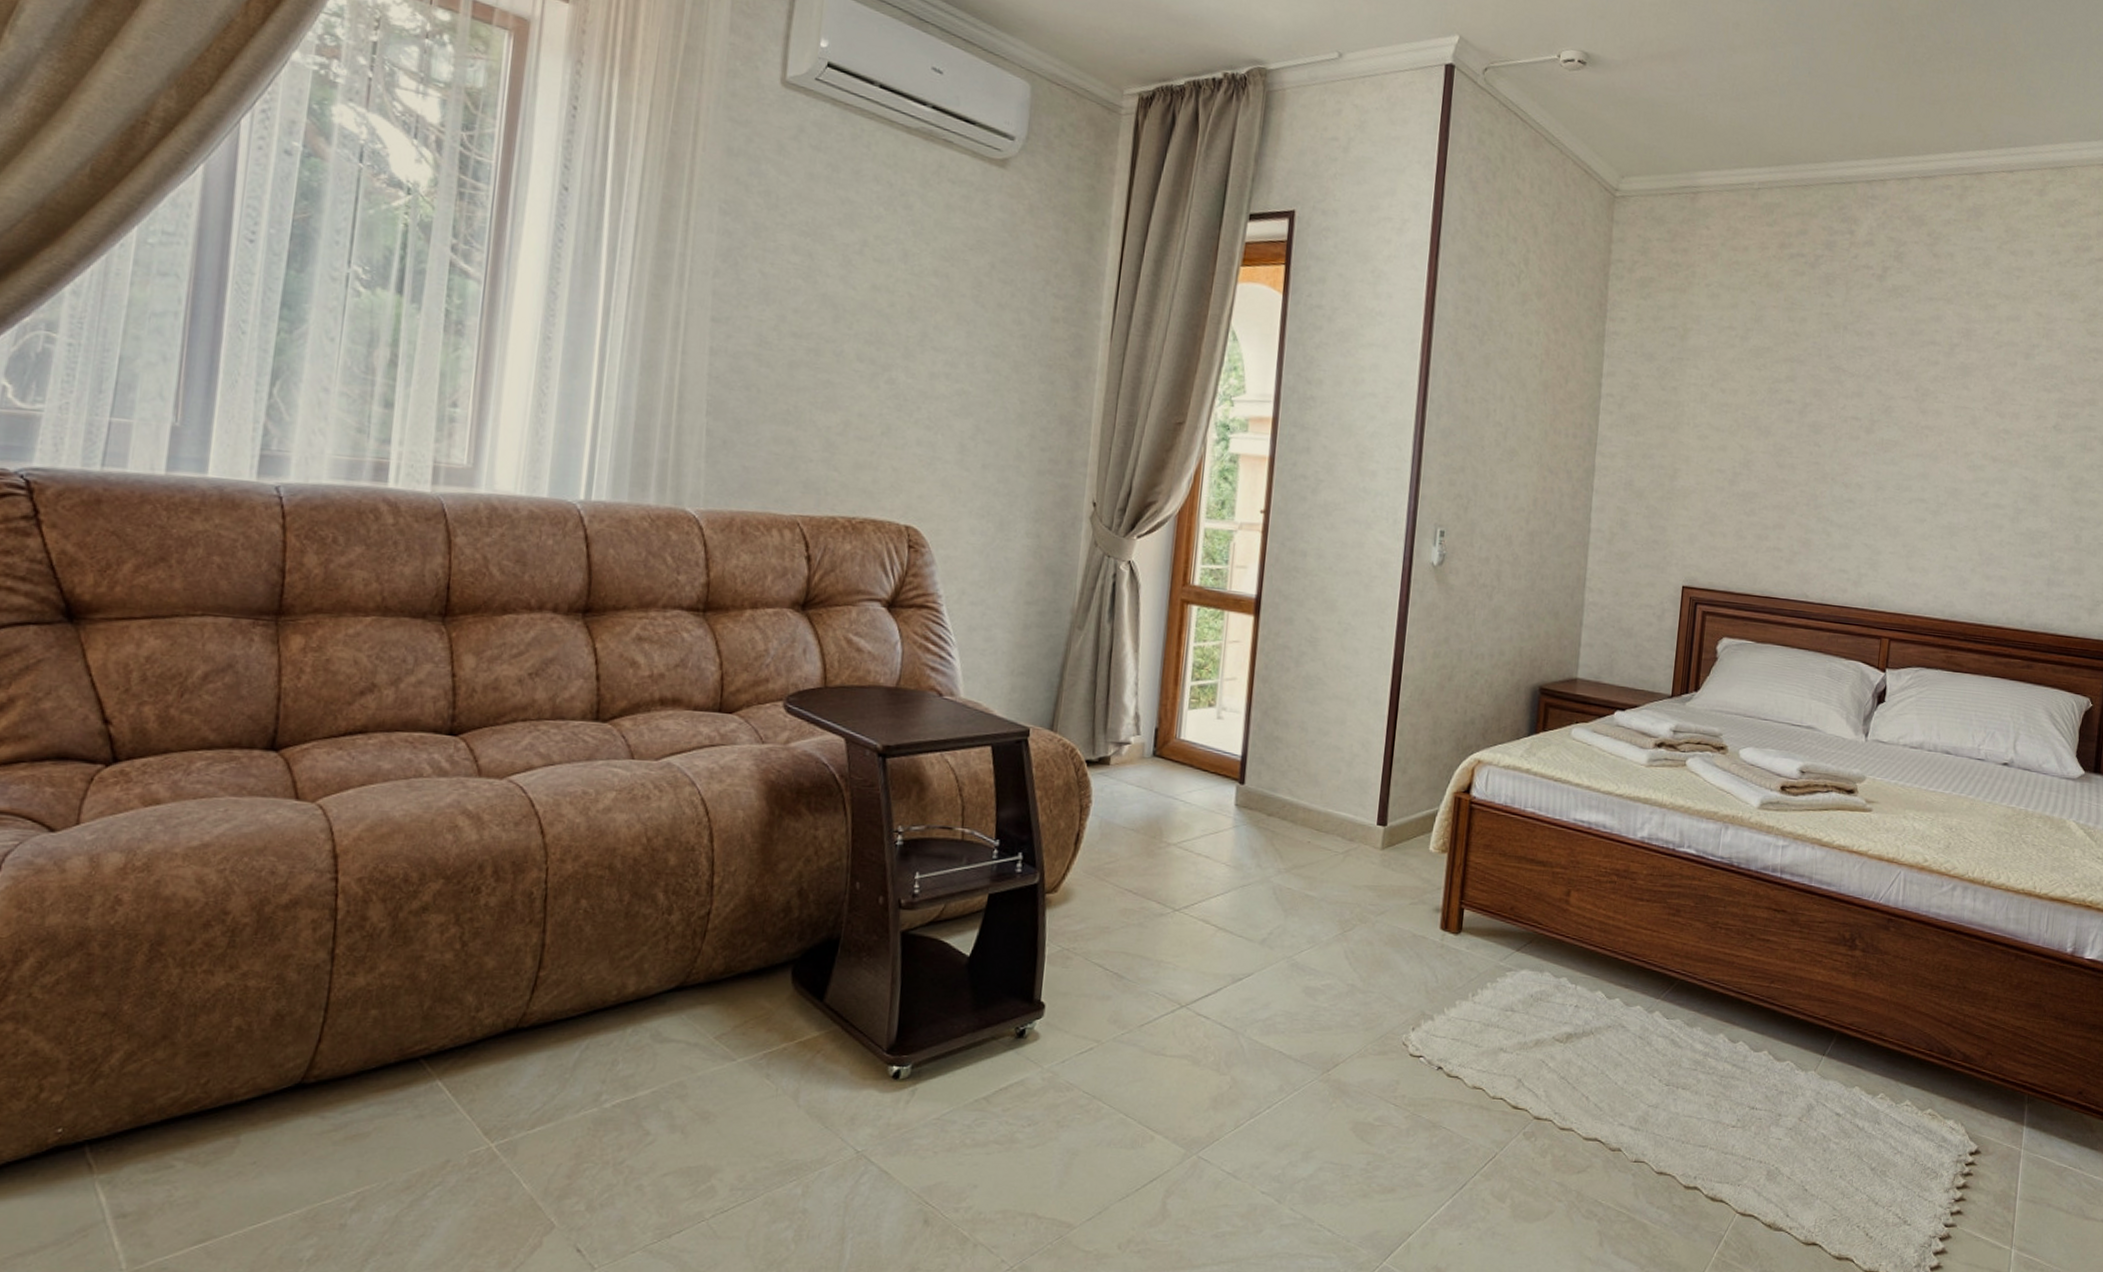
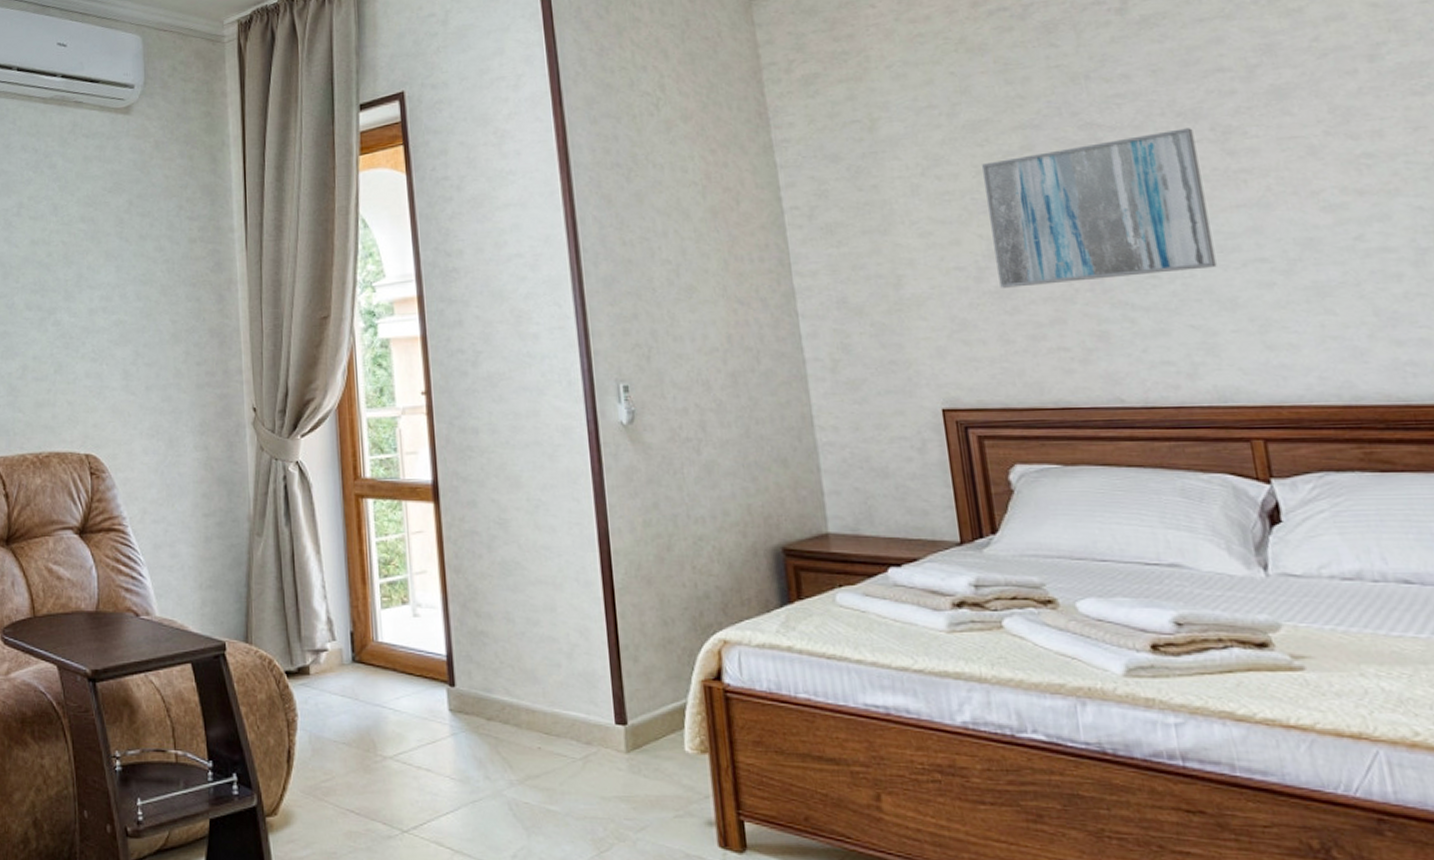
wall art: none [1746,384,1904,501] -> present [982,128,1217,288]

